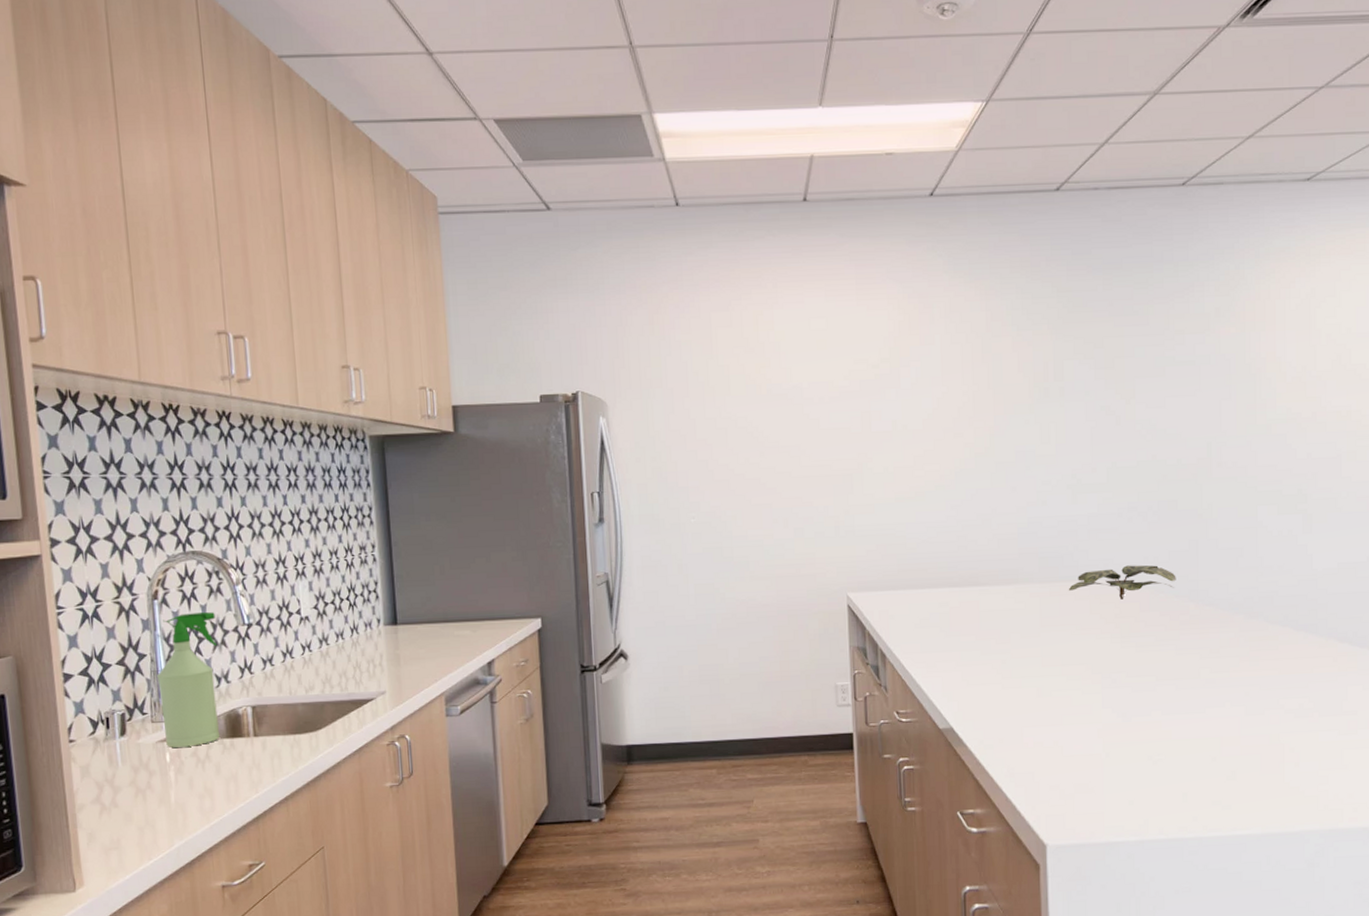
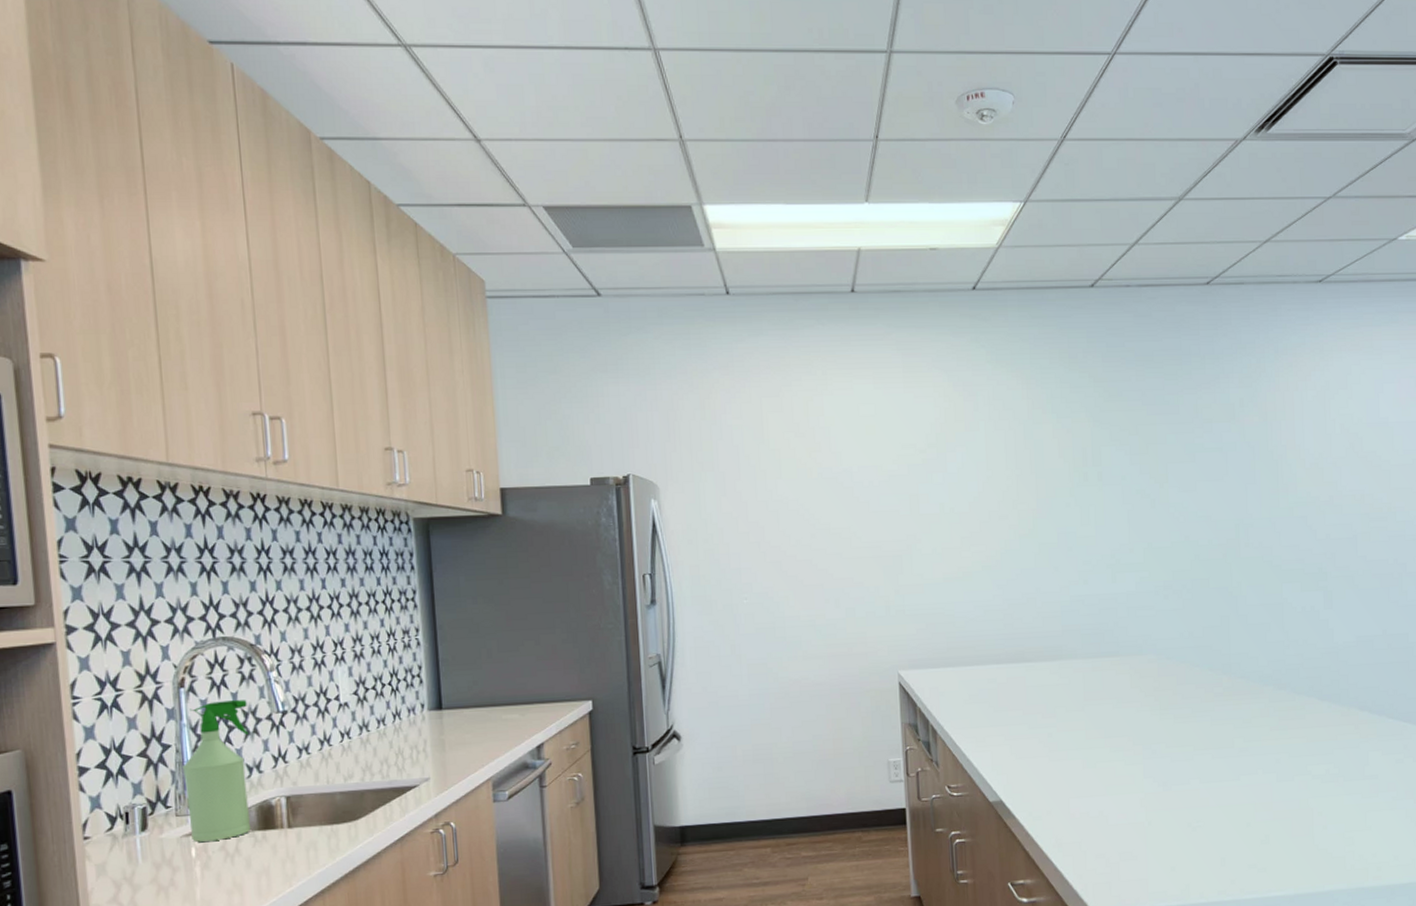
plant: present [1068,565,1176,600] -> none [1109,640,1210,674]

